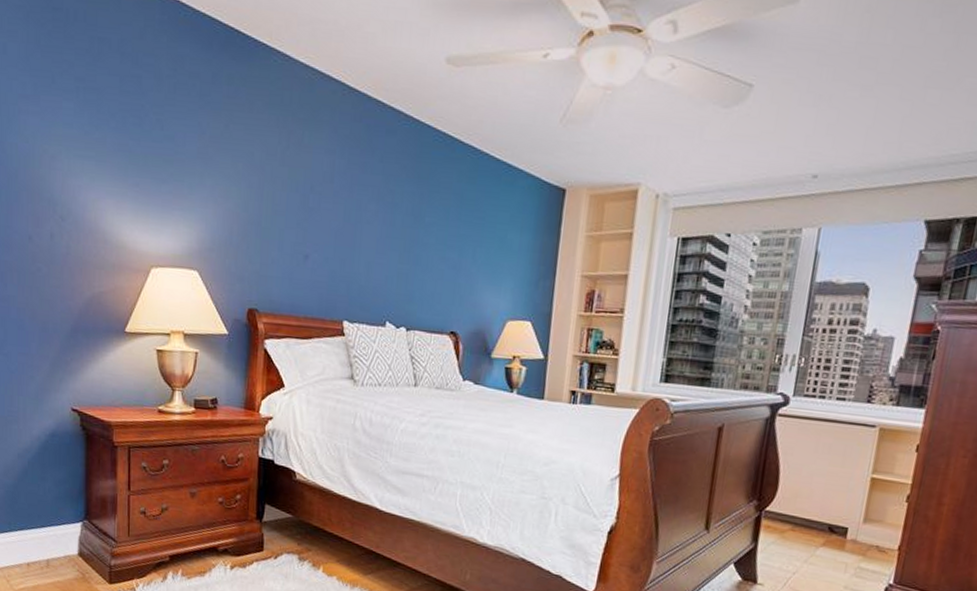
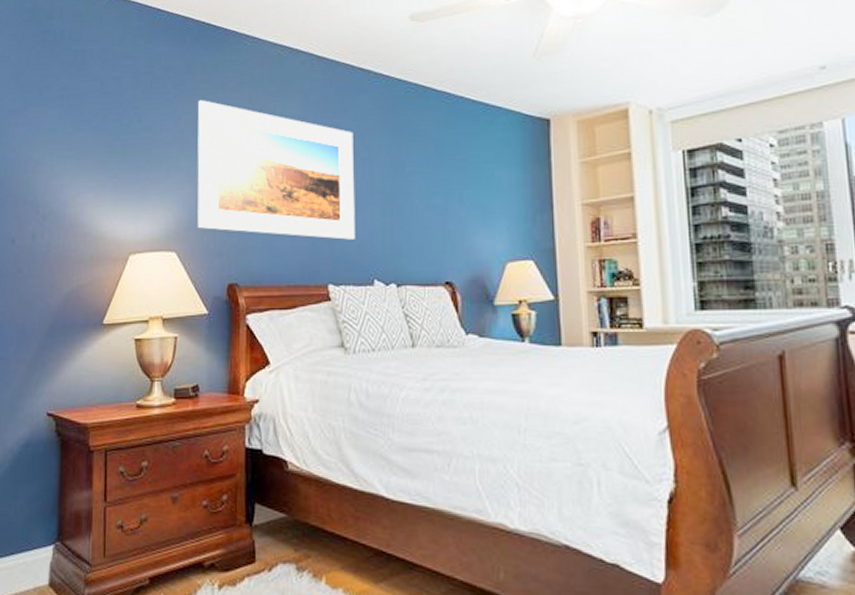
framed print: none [220,116,379,281] -> present [197,100,355,240]

